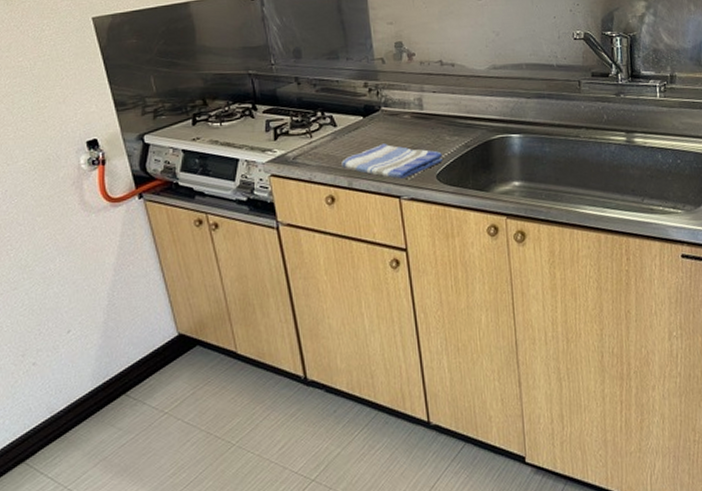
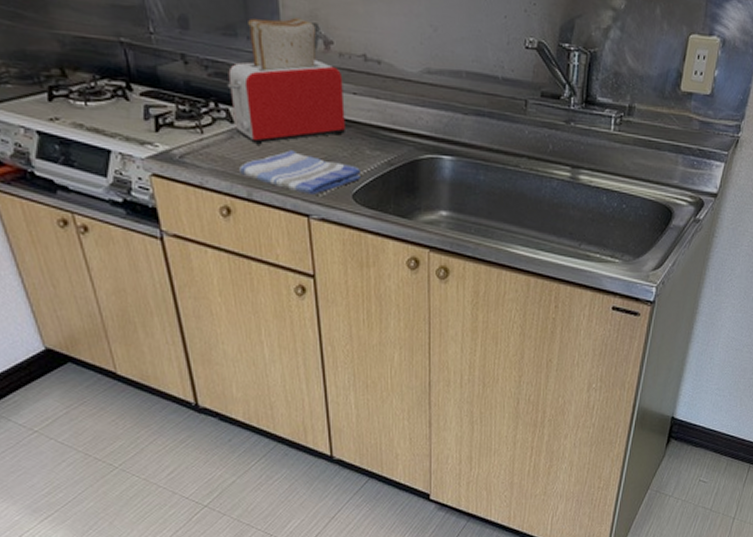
toaster: none [331,39,428,142] -> present [227,17,345,145]

